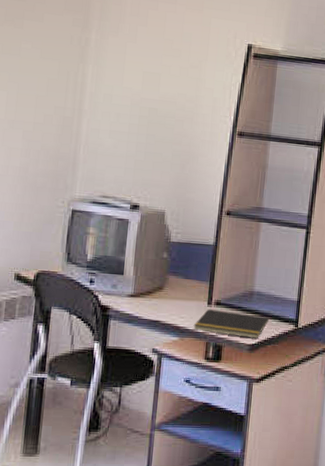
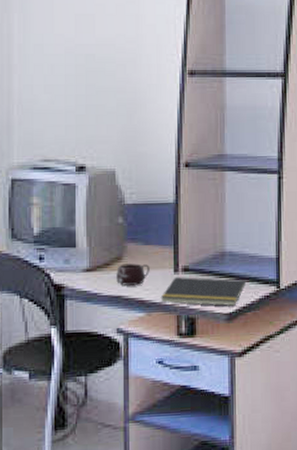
mug: none [156,293,187,313] -> present [116,263,150,286]

